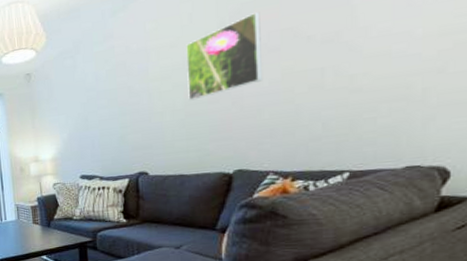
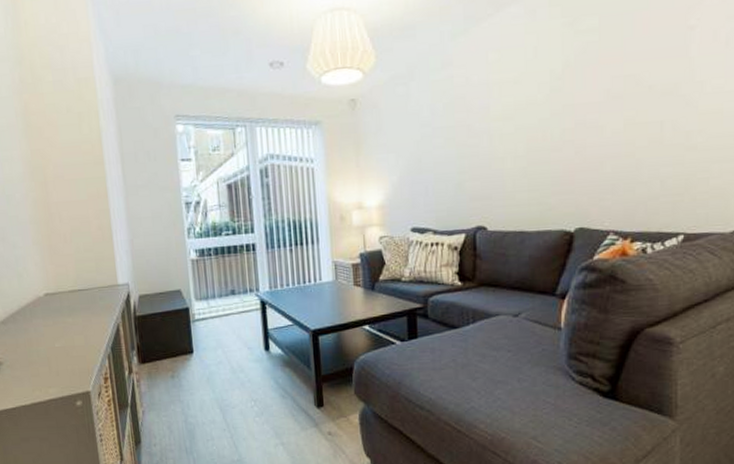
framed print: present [186,12,262,101] -> none [530,54,605,147]

